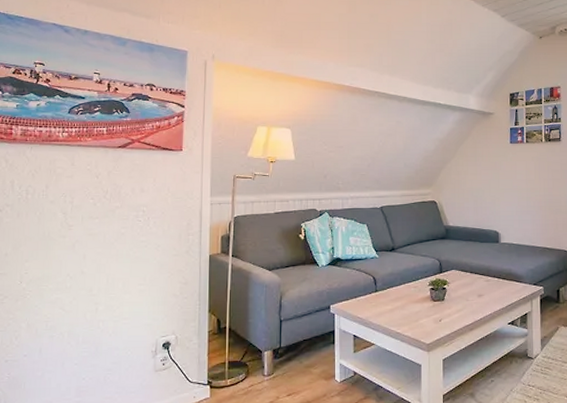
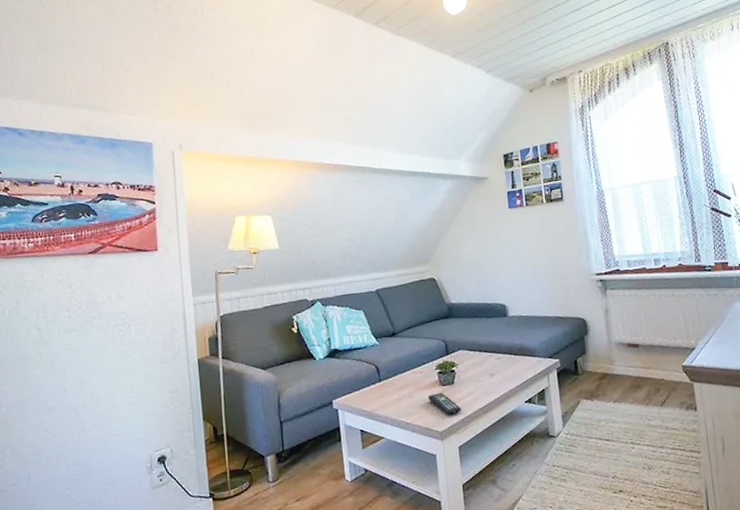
remote control: none [419,308,449,329] -> present [428,393,461,415]

